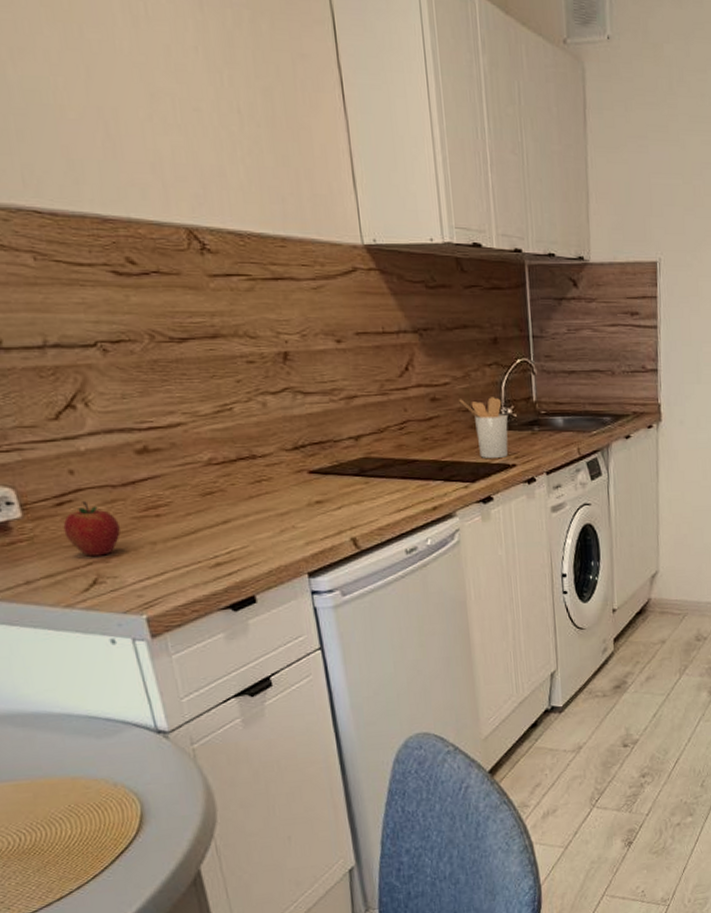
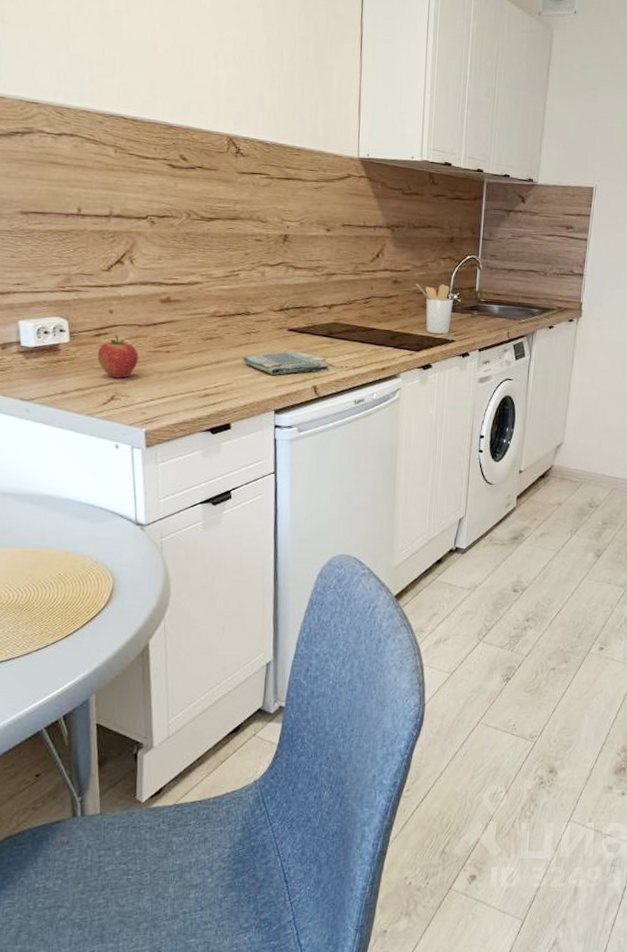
dish towel: none [257,498,369,530] -> present [243,351,330,375]

